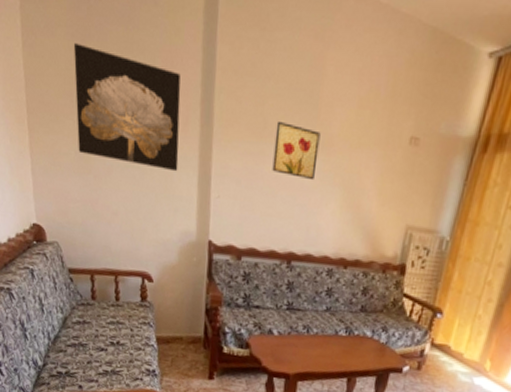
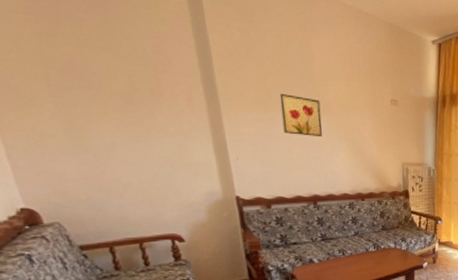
wall art: present [74,43,181,172] -> none [40,30,191,142]

